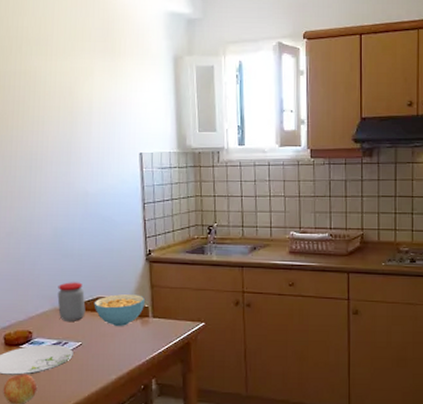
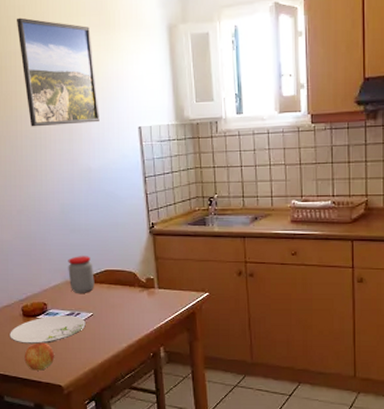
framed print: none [19,38,100,148] -> present [17,17,100,127]
cereal bowl: present [94,294,145,326] -> none [102,267,150,297]

